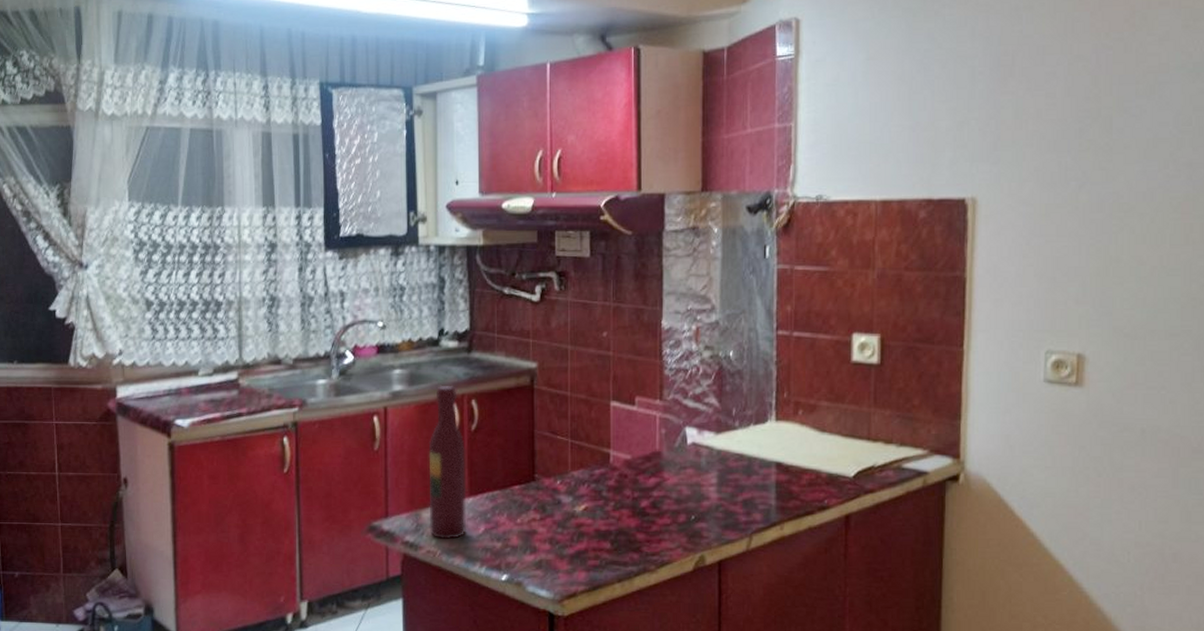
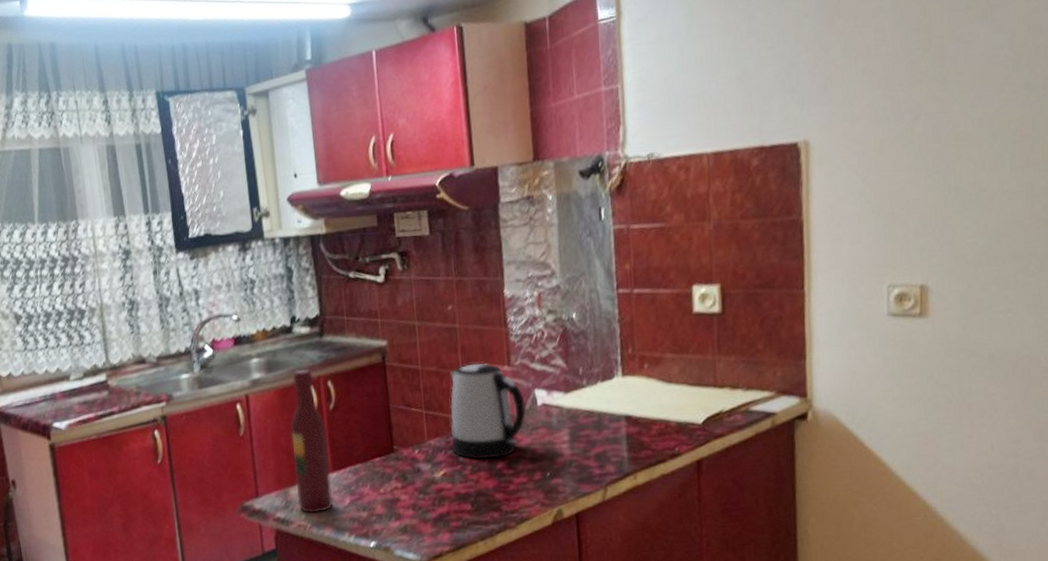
kettle: none [596,394,675,496] -> present [450,363,526,459]

